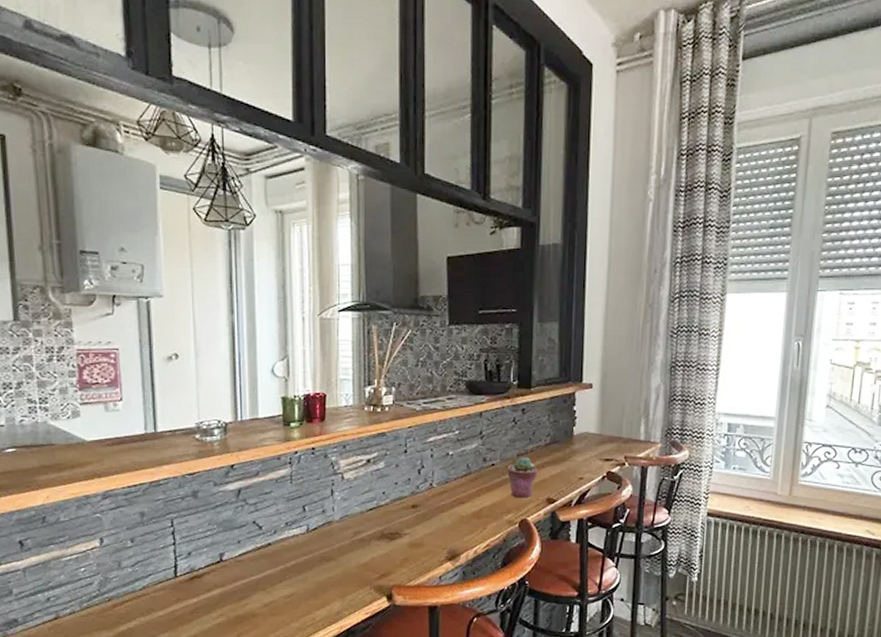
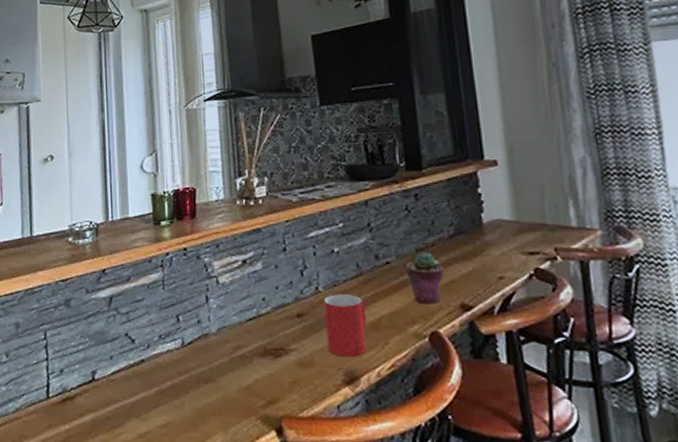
mug: none [436,489,471,539] -> present [323,294,367,357]

